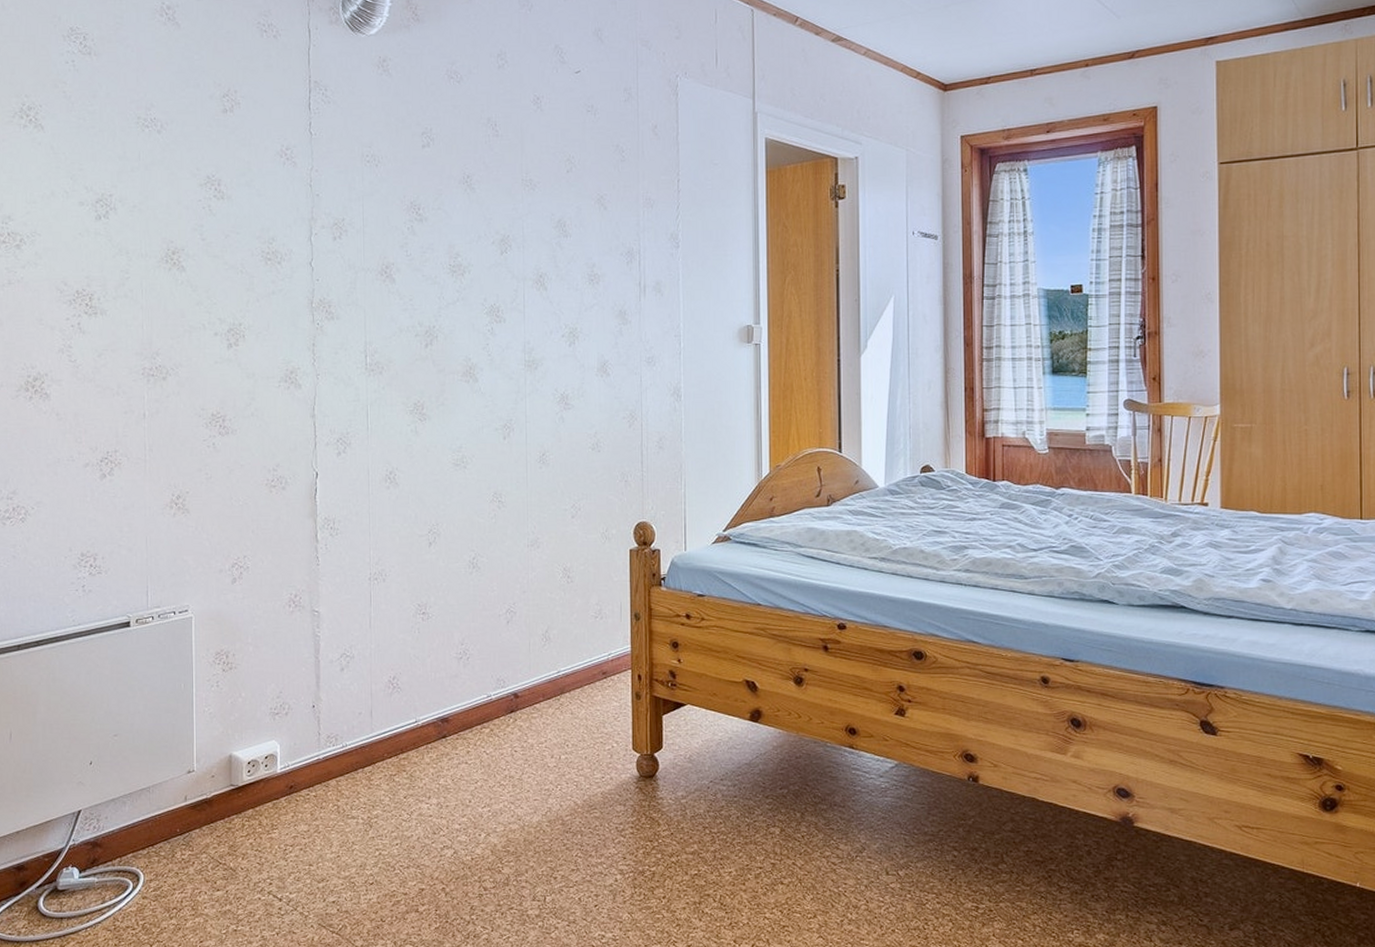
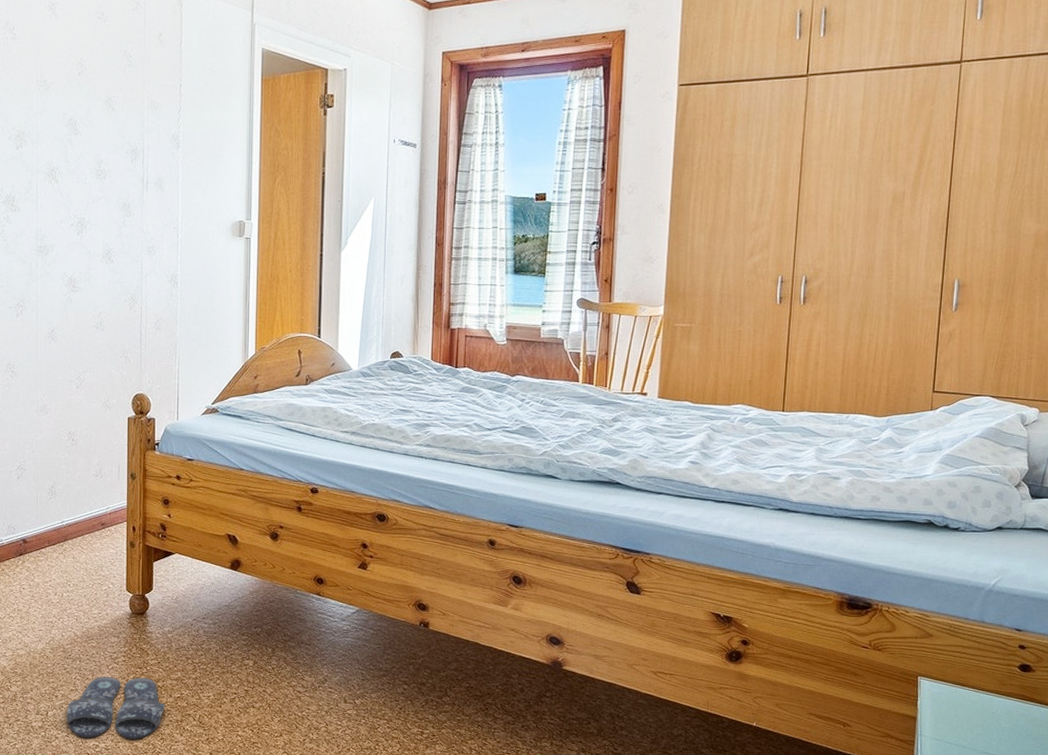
slippers: none [567,852,681,928] -> present [66,676,166,740]

